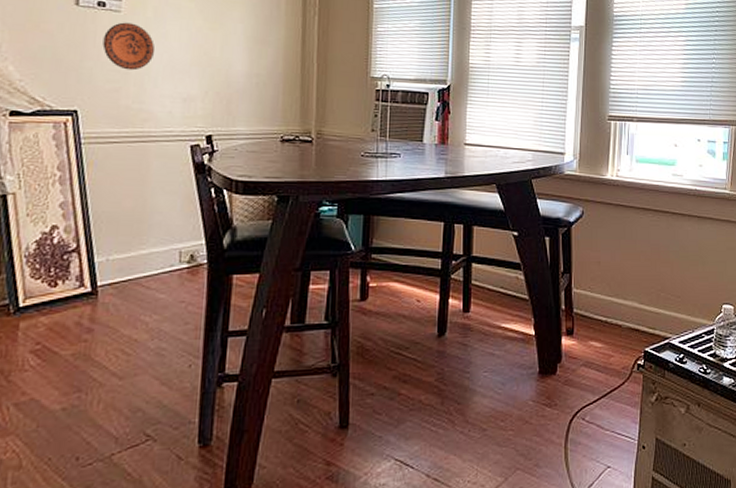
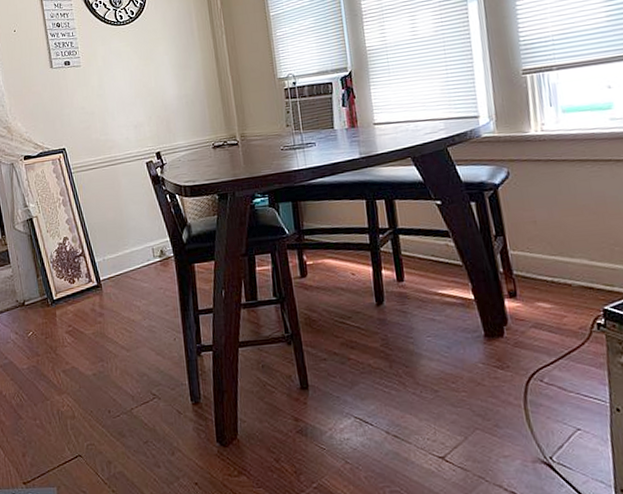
decorative plate: present [102,22,156,71] -> none [72,73,109,111]

